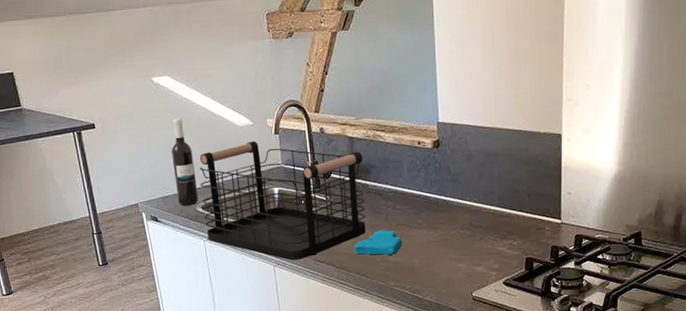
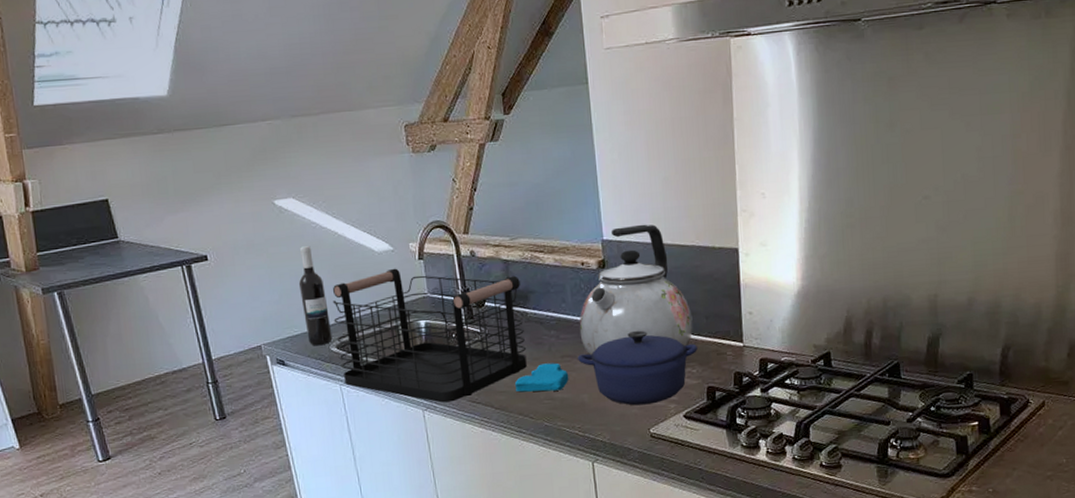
cooking pot: none [411,204,519,271] -> present [578,330,697,406]
kettle: none [413,109,516,225] -> present [579,224,693,356]

